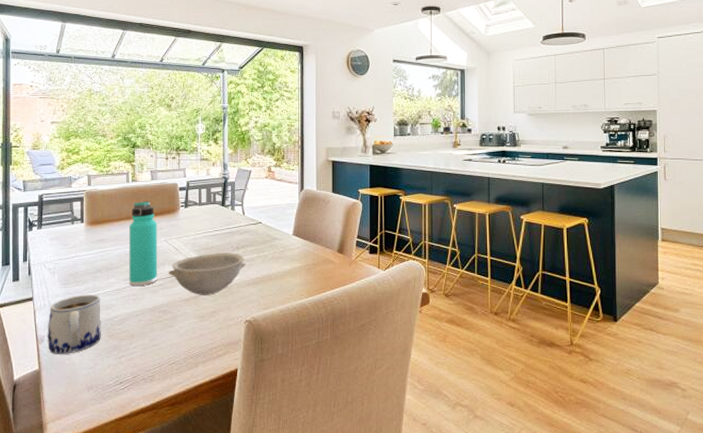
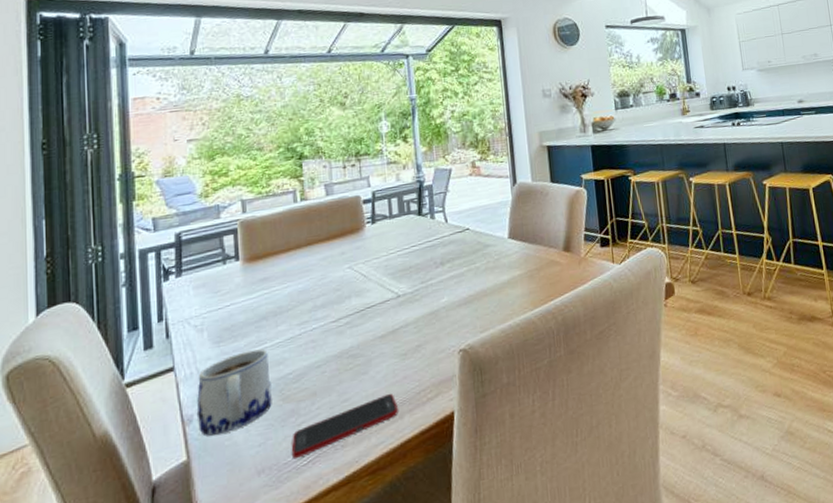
cell phone: none [113,345,194,383] -> present [291,393,398,459]
thermos bottle: present [129,200,158,286] -> none [301,221,343,331]
bowl: present [169,253,246,295] -> none [356,269,454,329]

